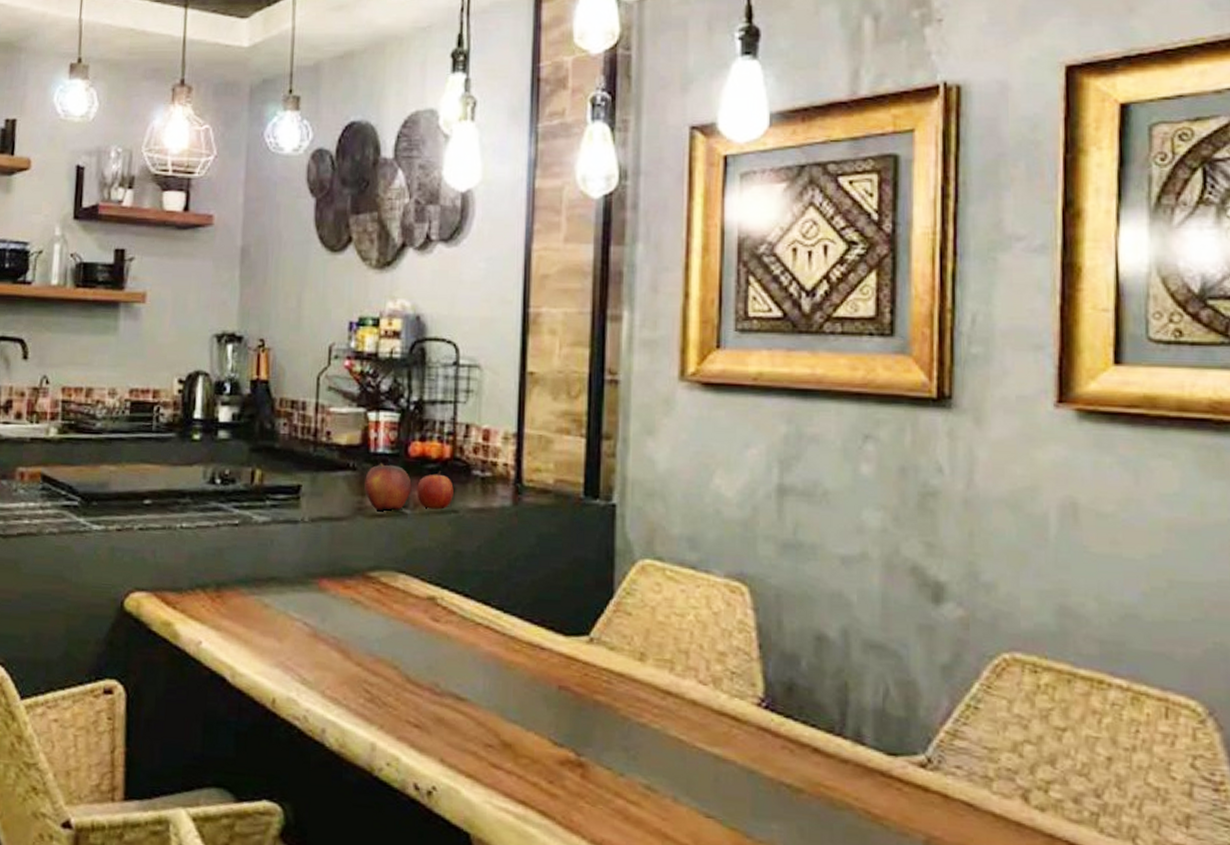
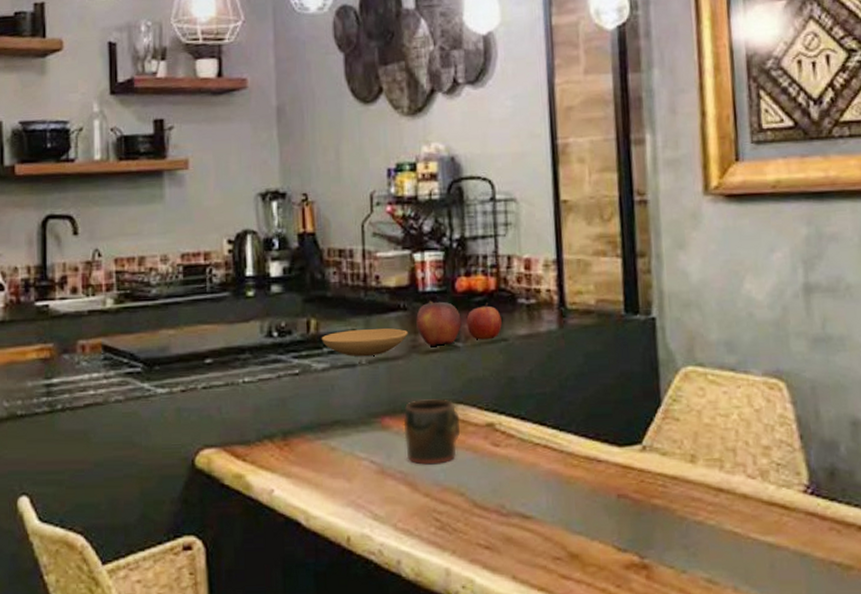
bowl: none [264,485,355,514] -> present [321,328,408,356]
mug: none [341,564,401,634] -> present [403,399,461,465]

